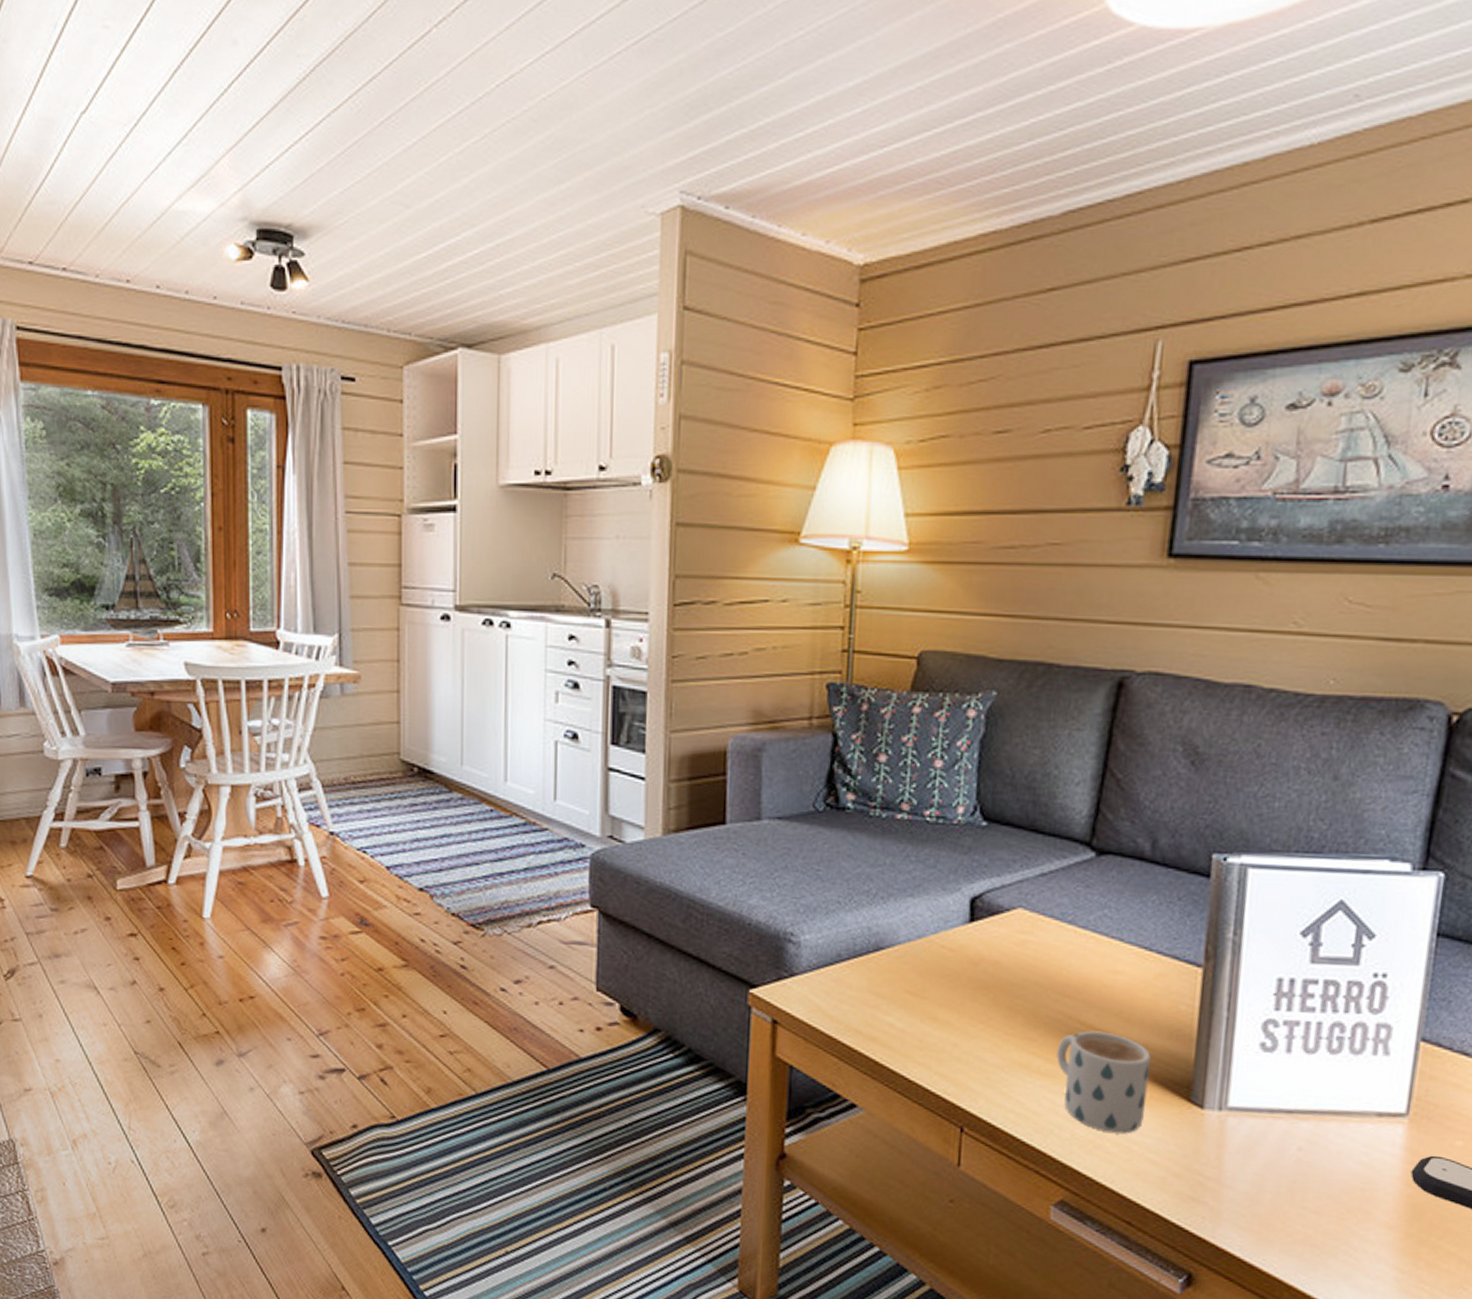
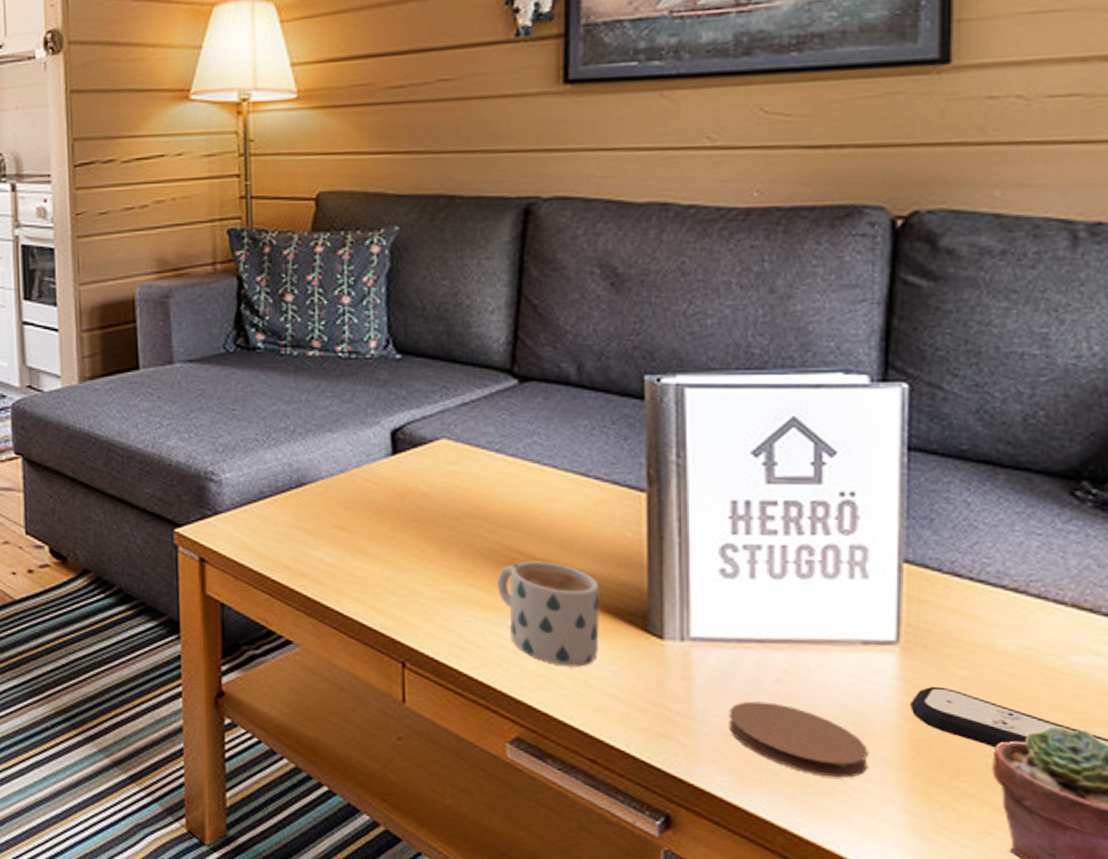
coaster: none [1252,1167,1371,1239] -> present [729,701,868,778]

